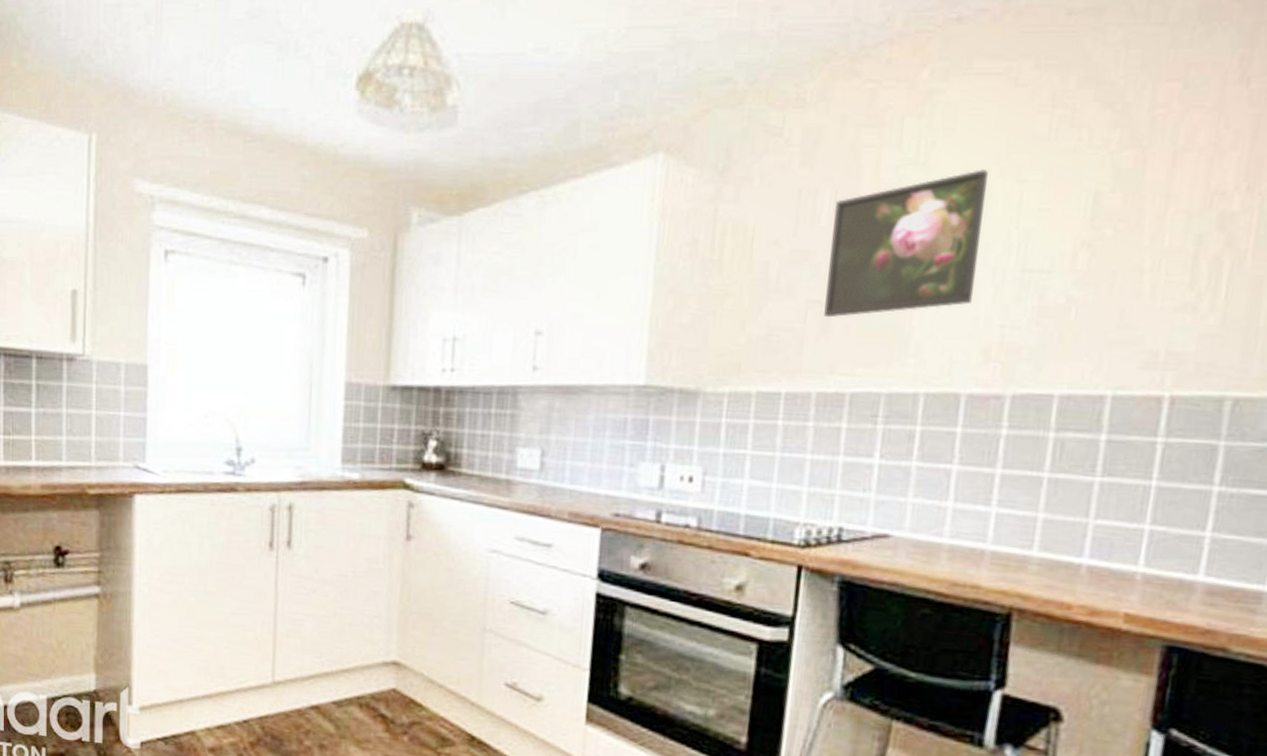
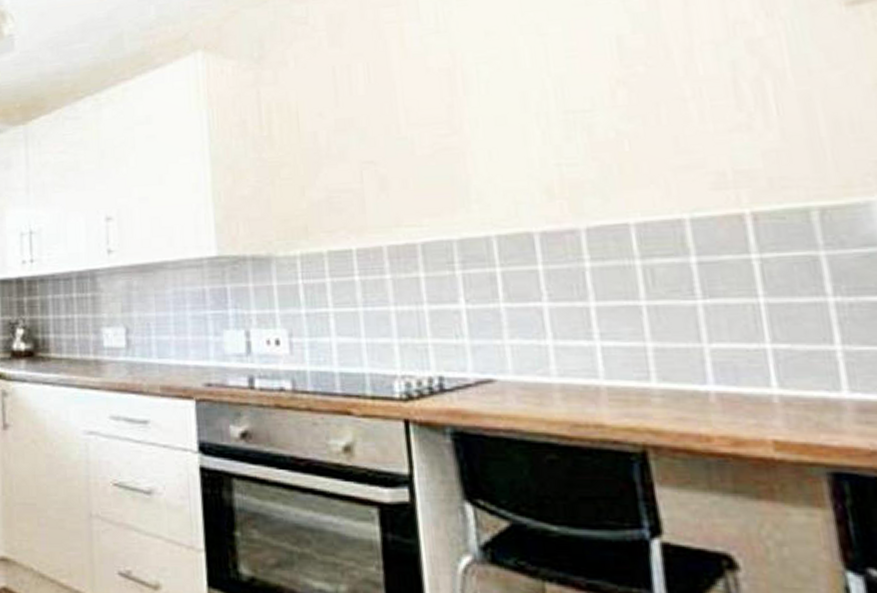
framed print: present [824,169,988,318] -> none [370,29,523,176]

